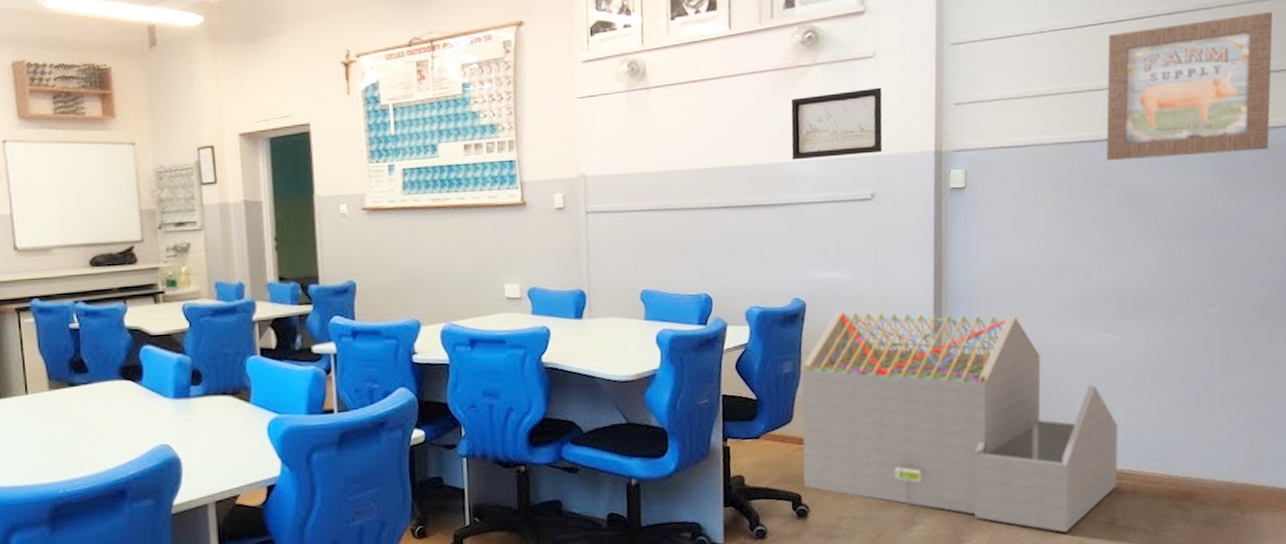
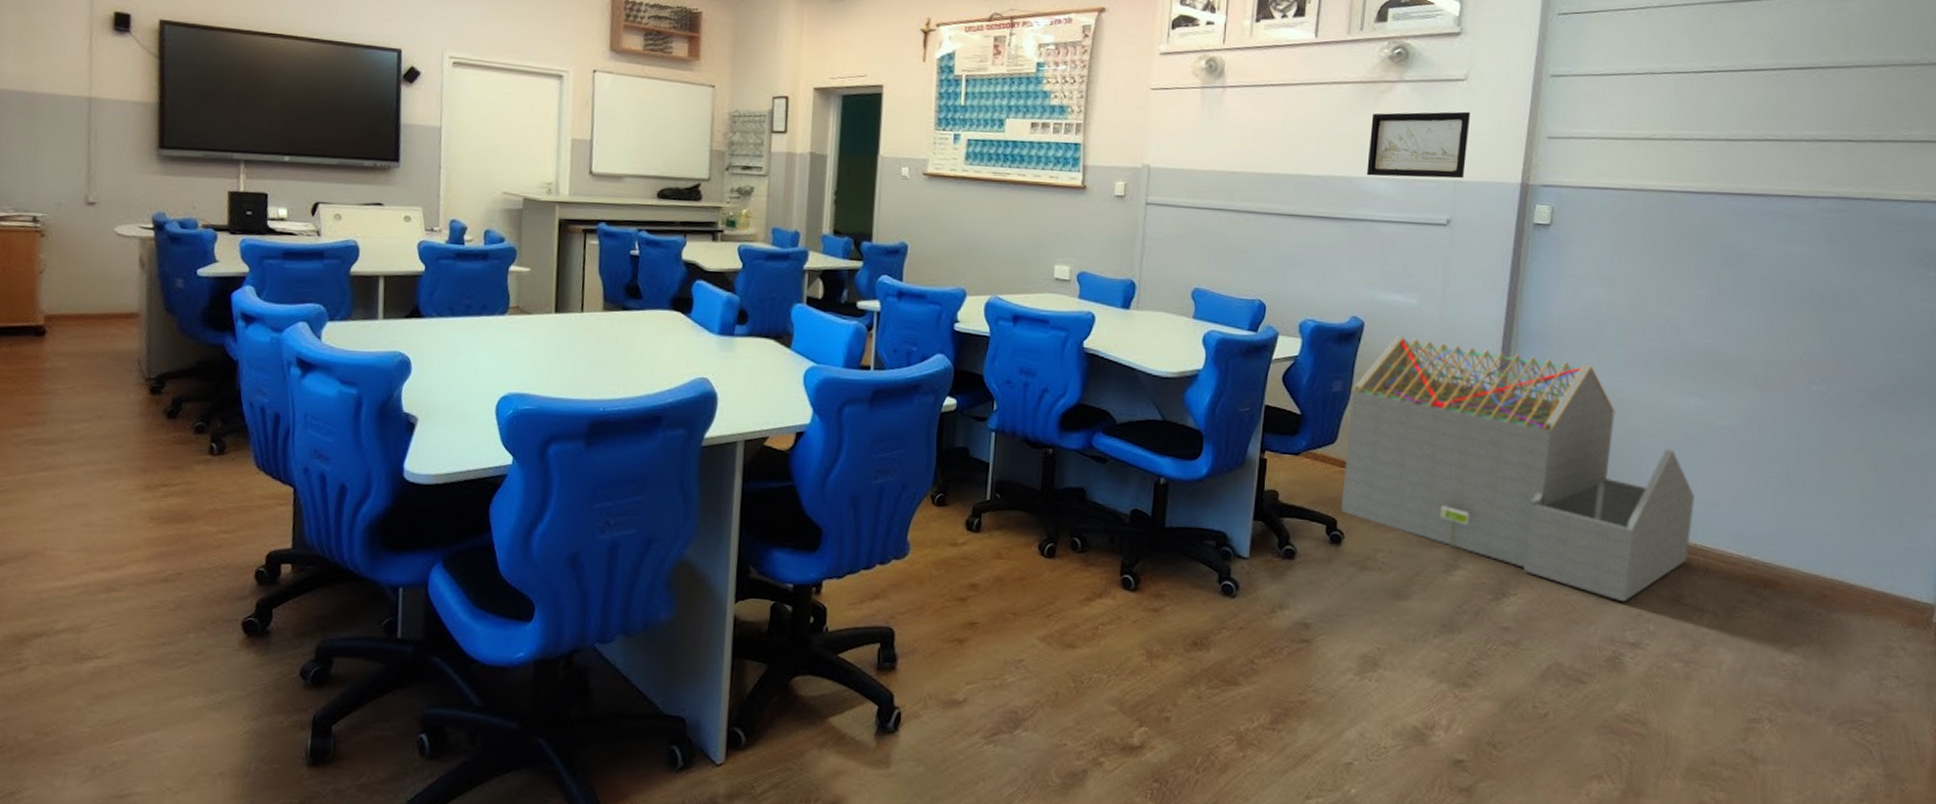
wall art: present [1106,11,1273,160] -> none [1711,77,1917,223]

